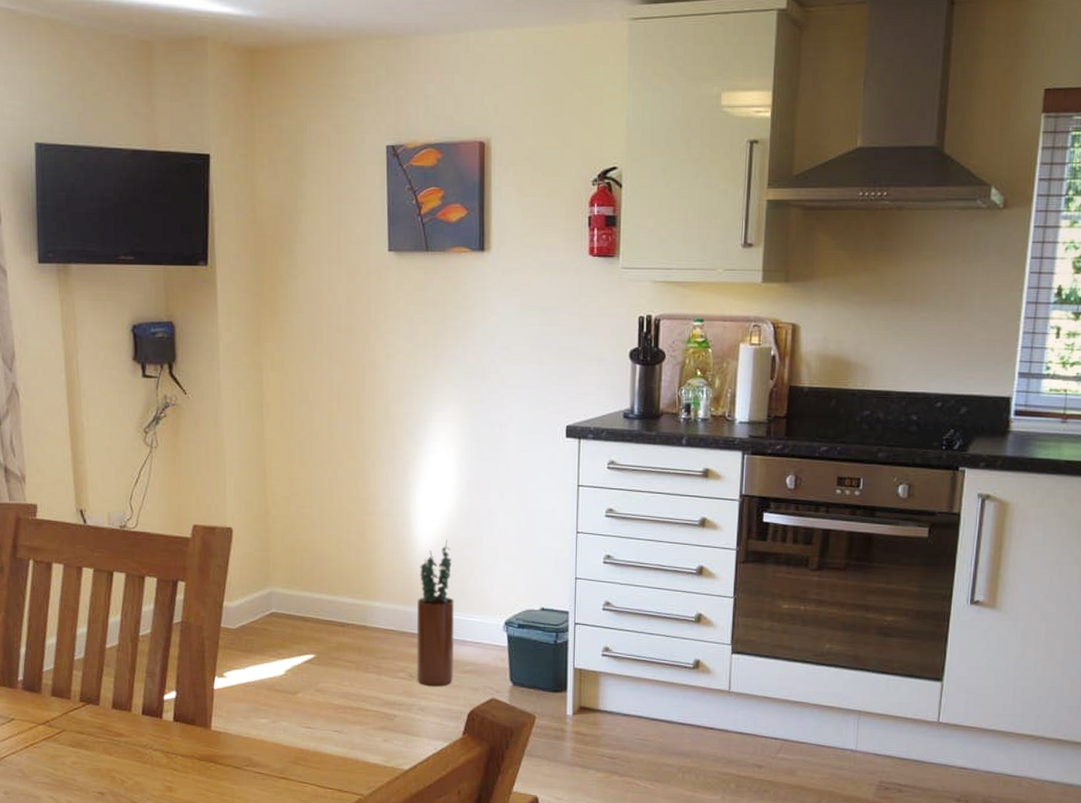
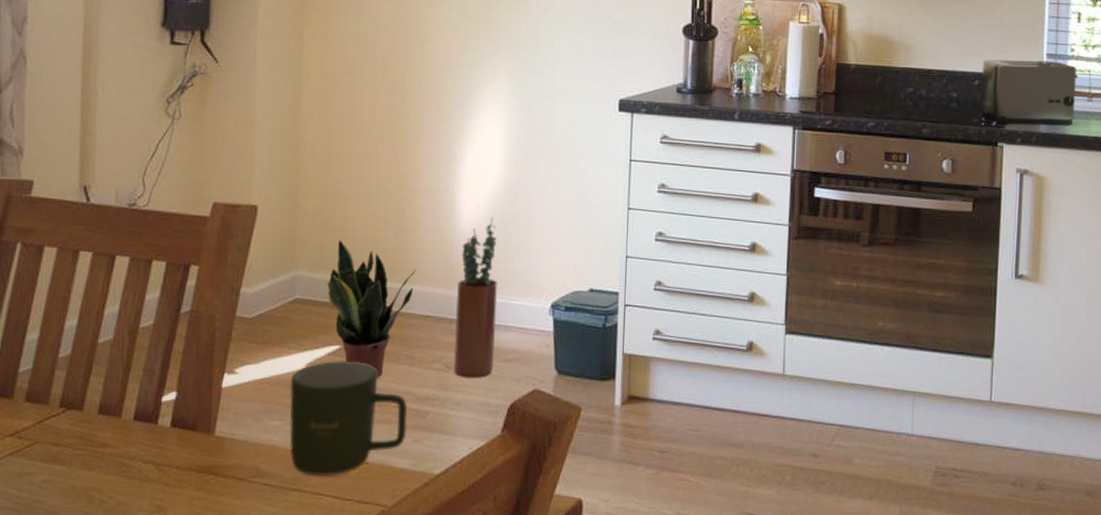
mug: none [272,667,377,768] -> present [289,360,407,477]
potted plant: none [298,560,379,684] -> present [326,240,416,378]
toaster: none [941,380,1053,450] -> present [980,59,1078,127]

